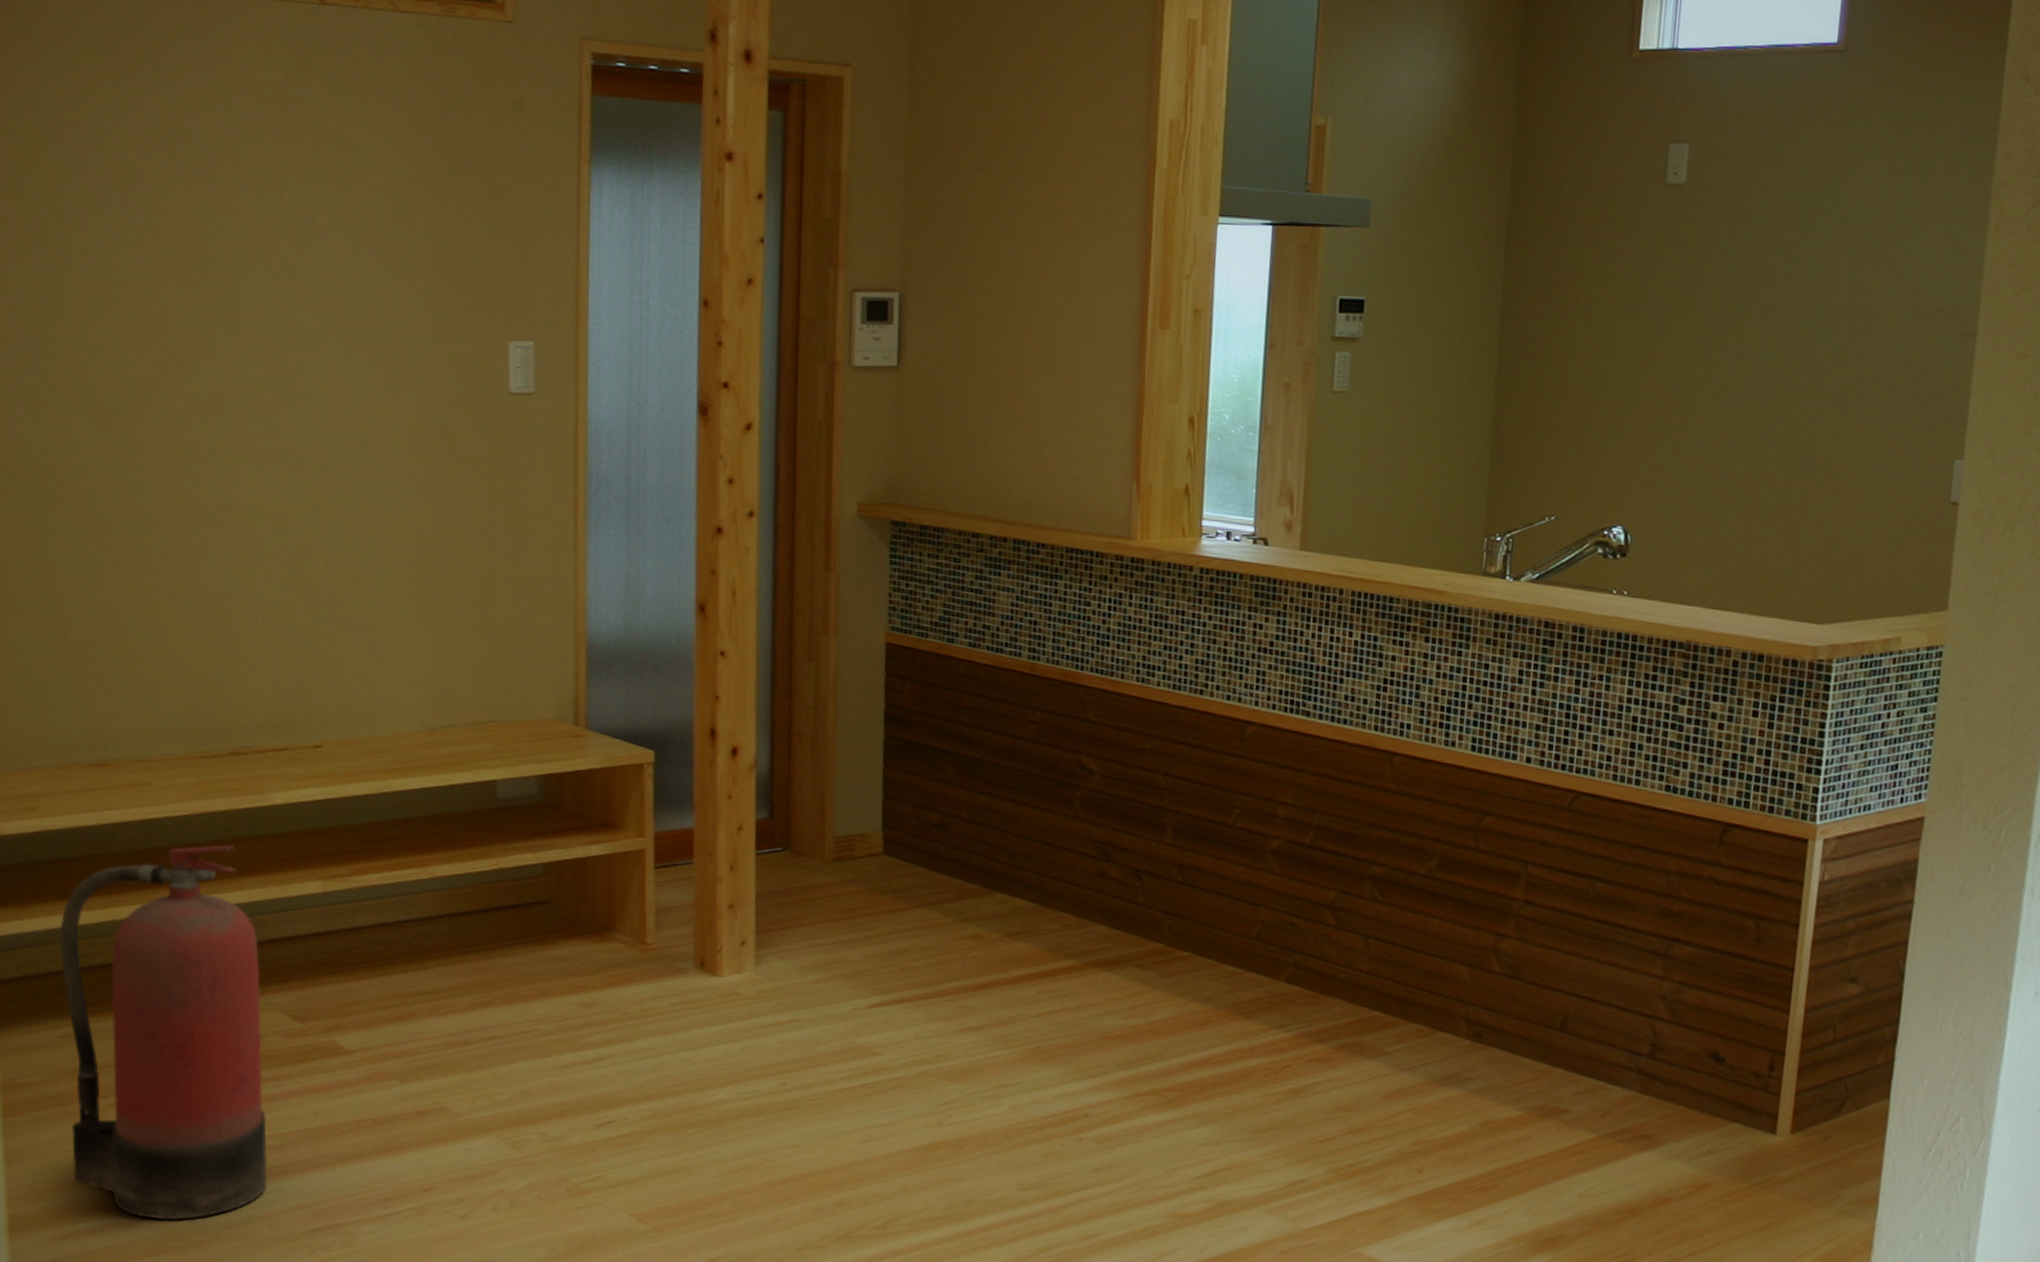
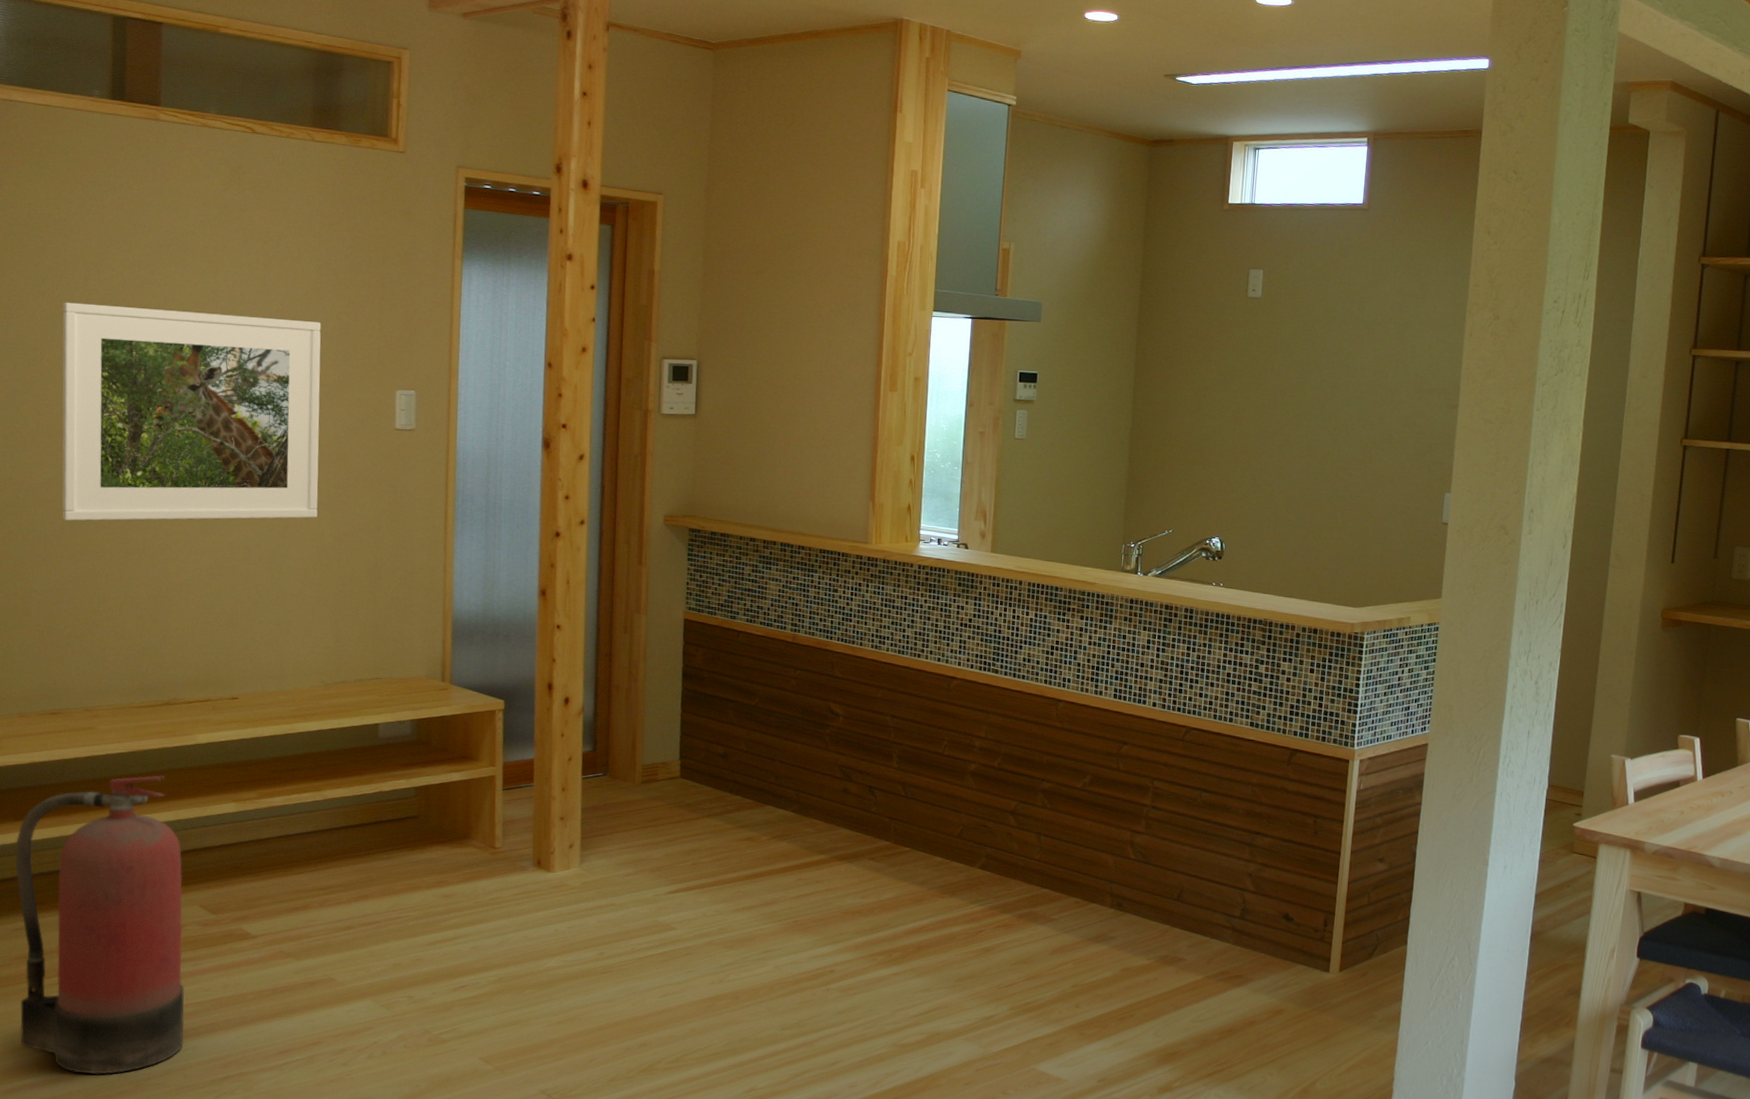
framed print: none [94,235,415,519] -> present [62,302,321,521]

